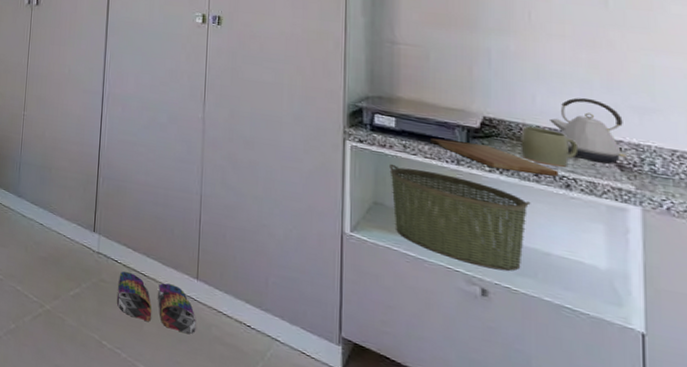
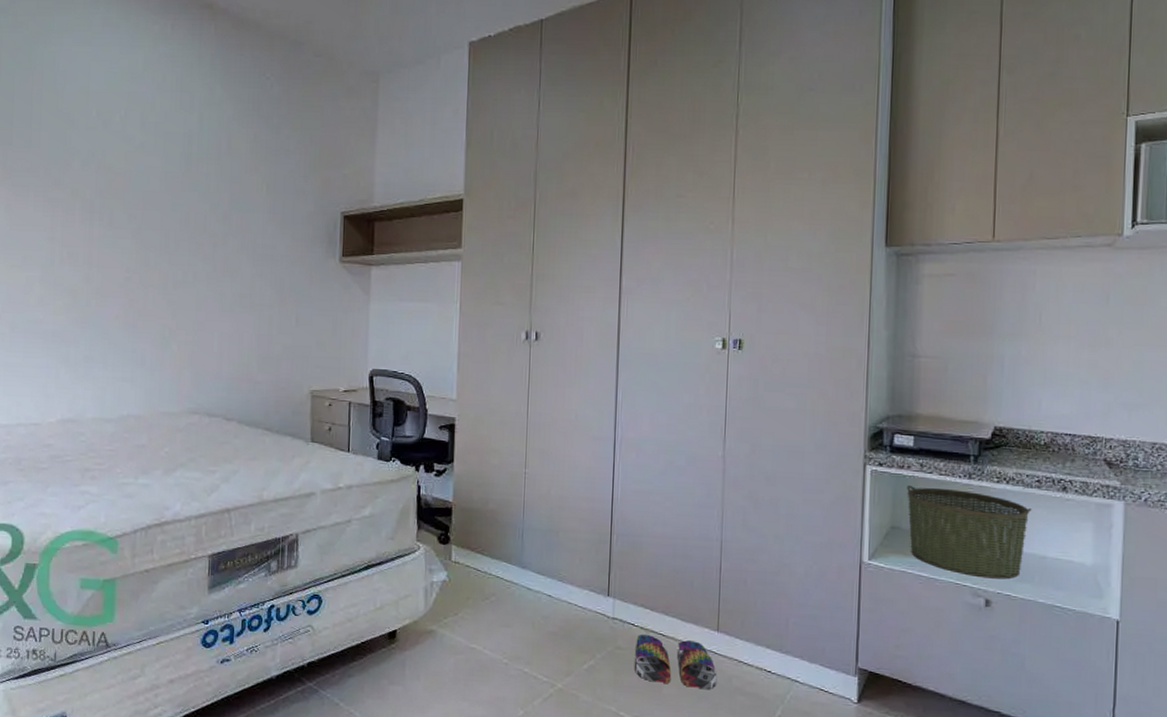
cutting board: present [431,138,559,177] -> none [946,453,1058,480]
mug: present [520,126,579,168] -> none [1026,432,1076,471]
kettle: present [550,97,627,164] -> none [1053,399,1116,462]

